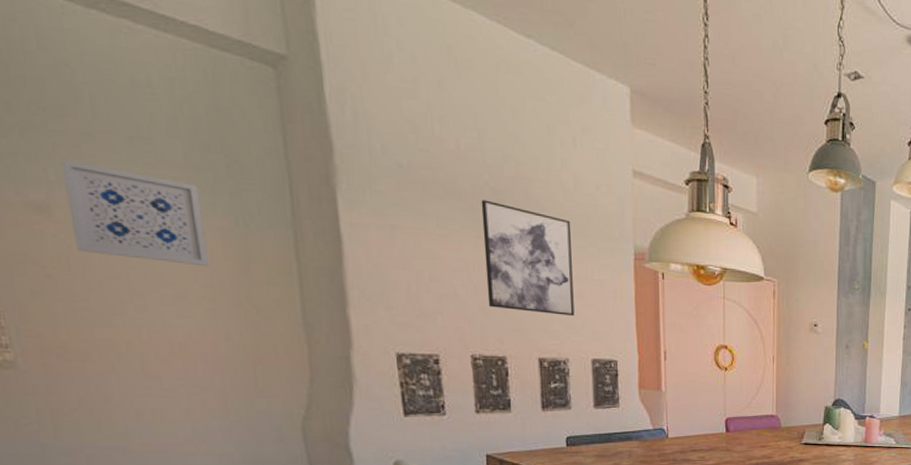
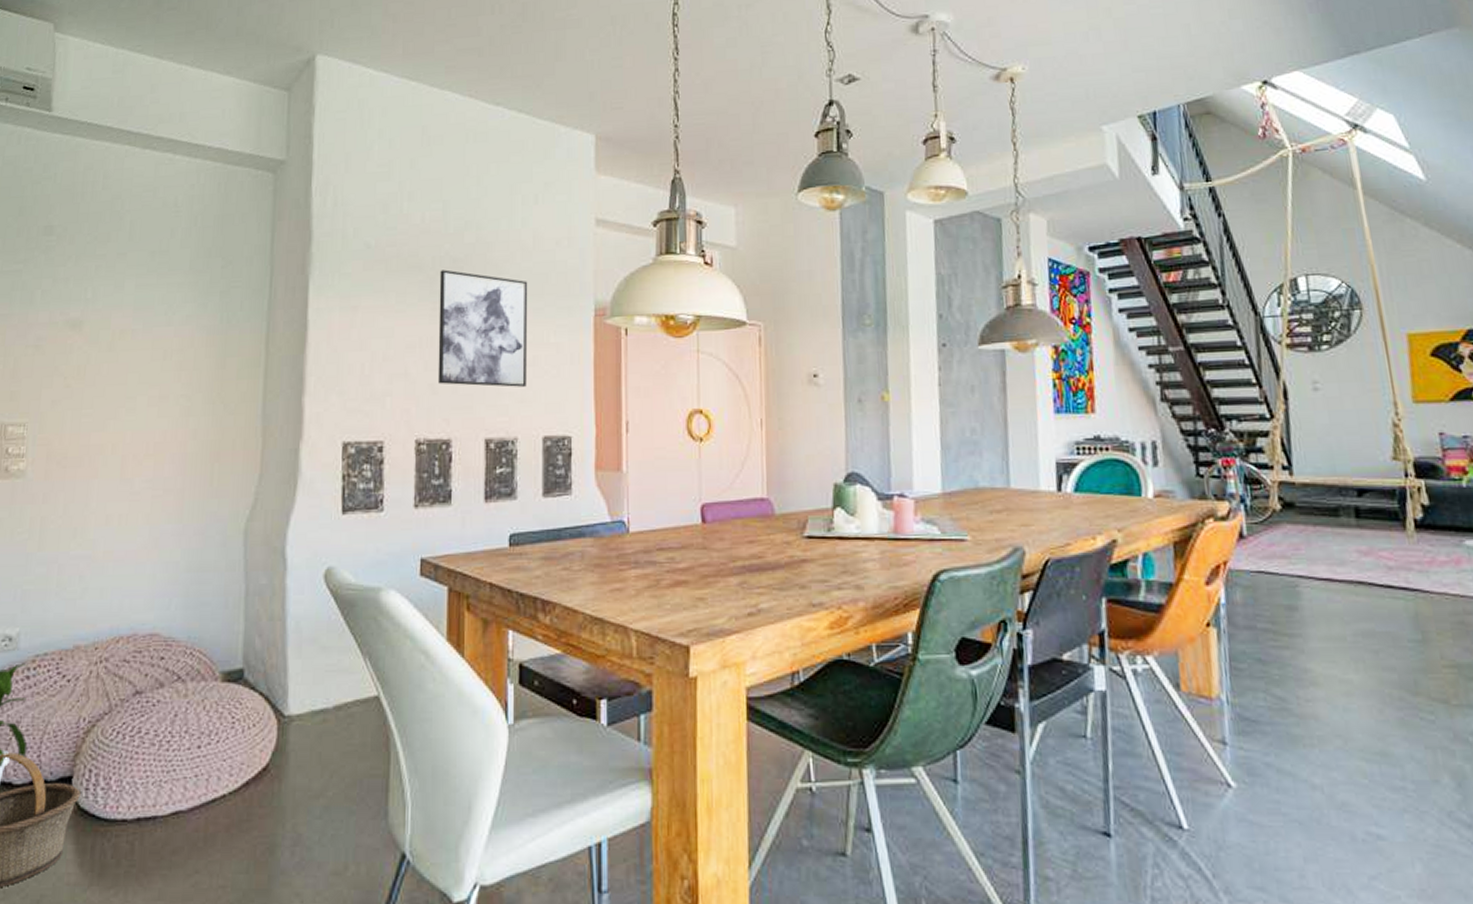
wall art: present [59,159,209,267] -> none [93,278,196,365]

